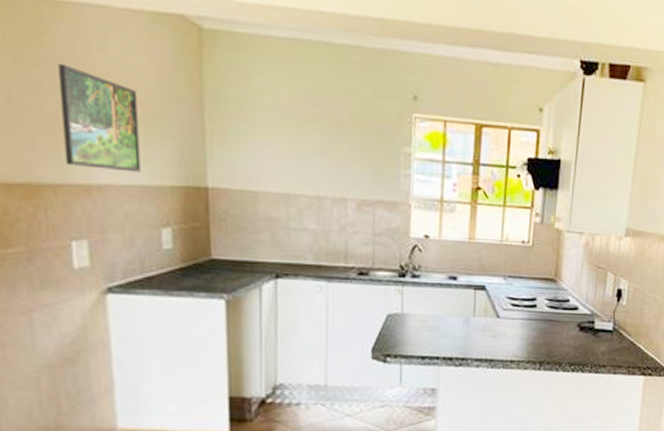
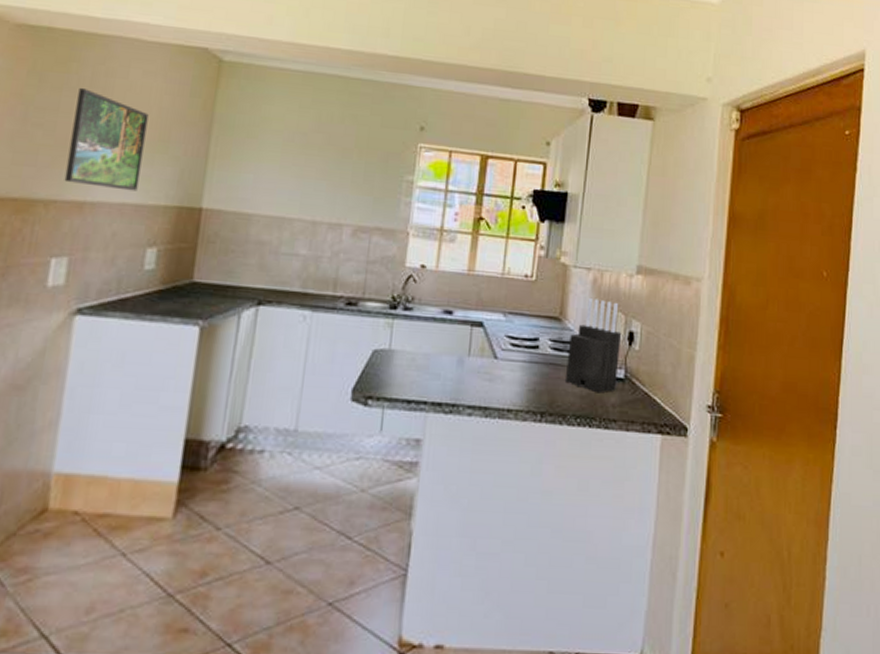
knife block: none [560,259,611,344] -> present [564,297,622,393]

